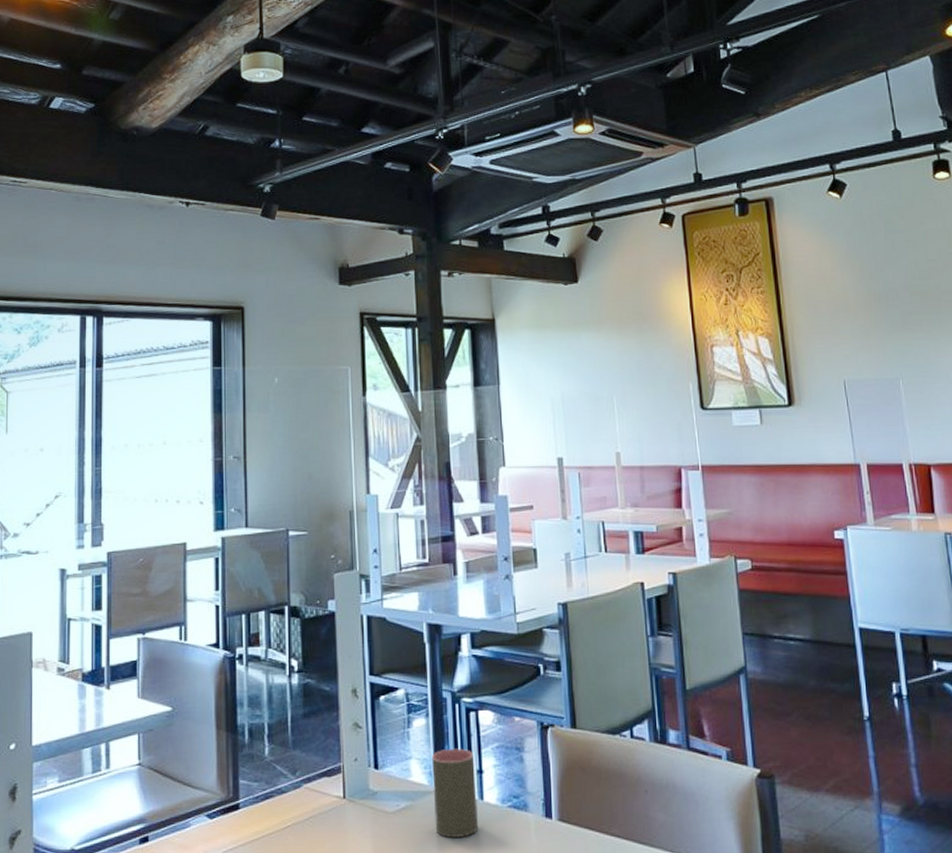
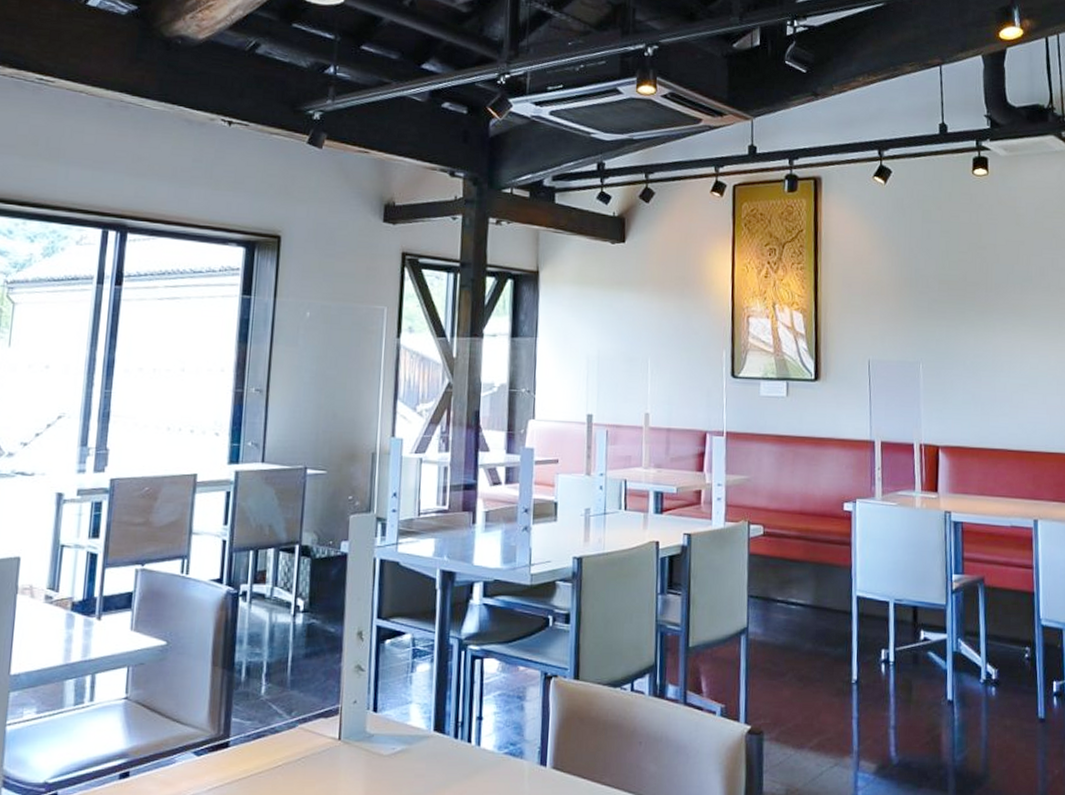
cup: present [432,748,479,837] -> none [429,694,476,782]

